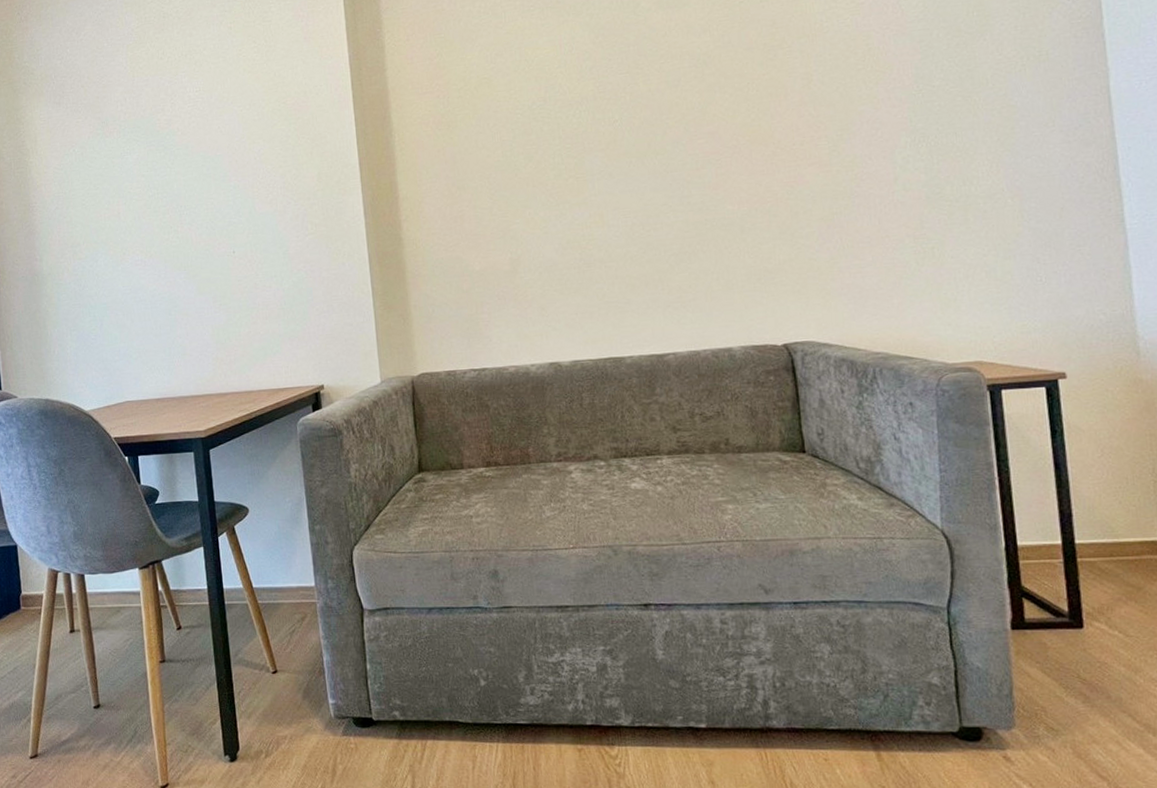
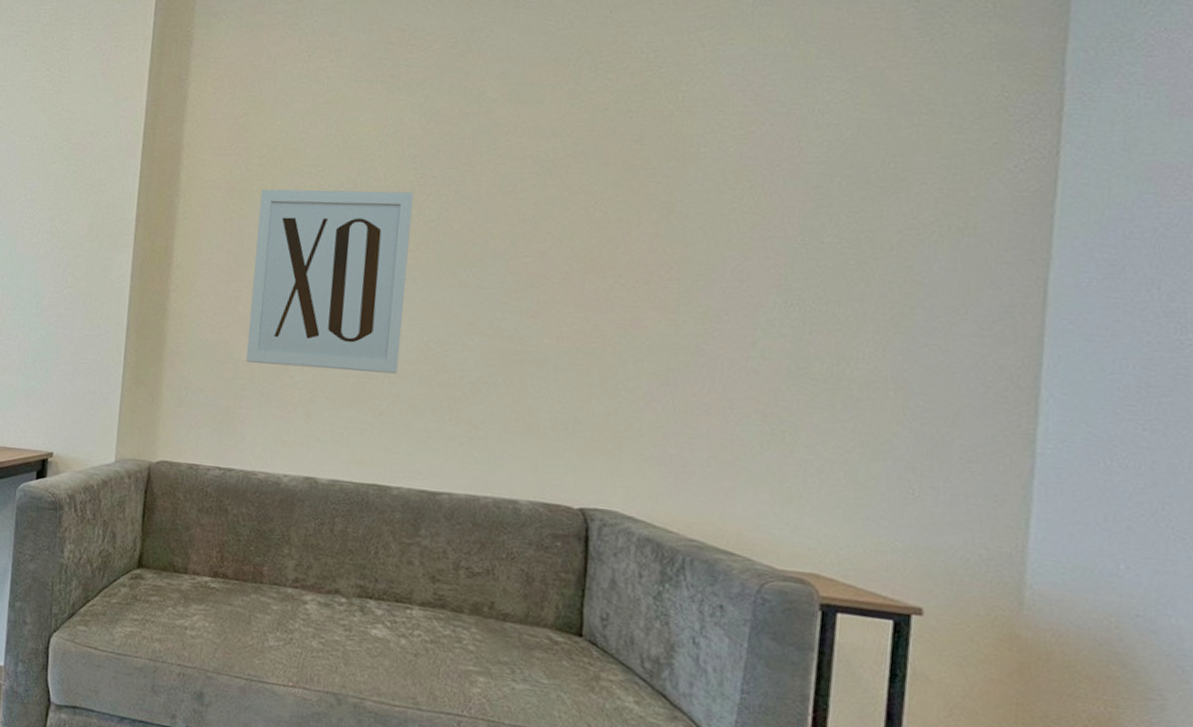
wall art: none [464,99,611,272] -> present [246,189,414,374]

